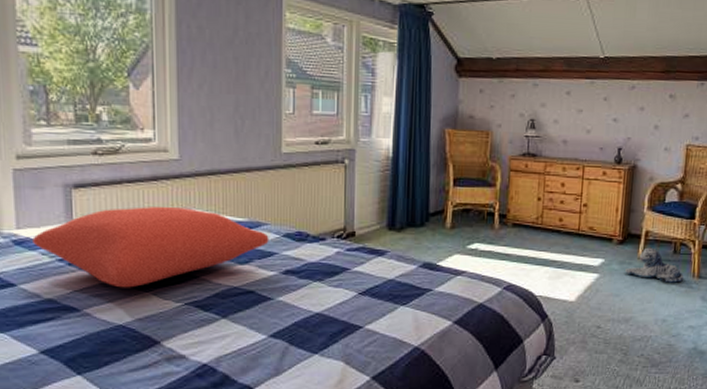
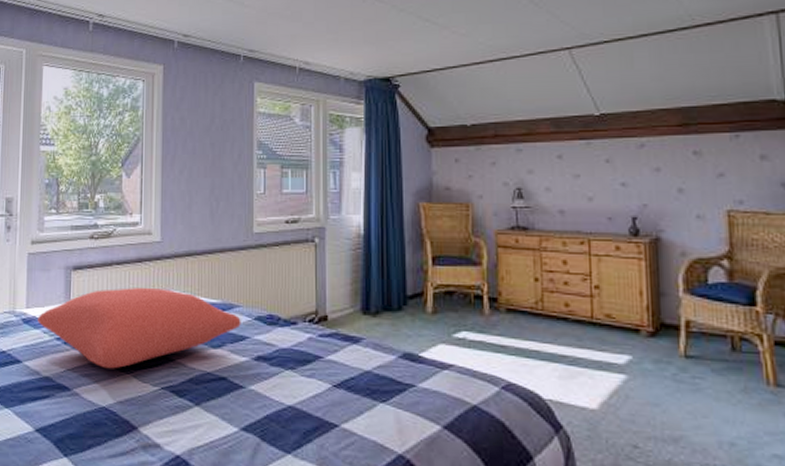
plush toy: present [624,246,684,283] -> none [662,340,754,392]

